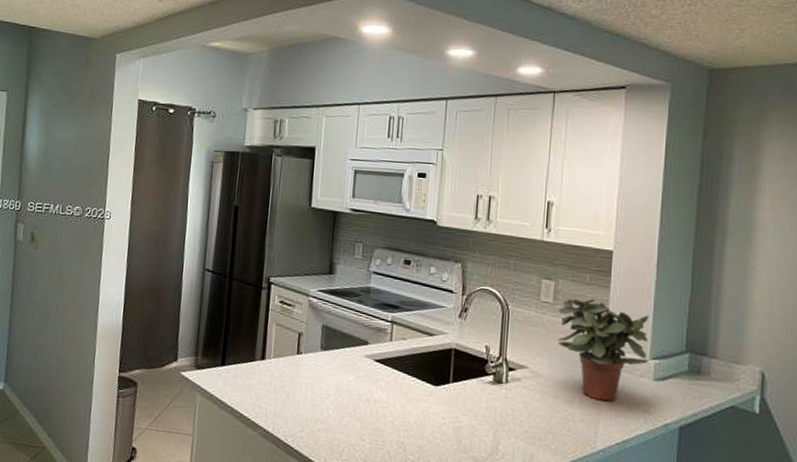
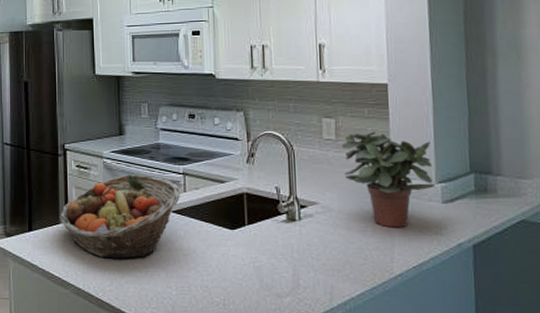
fruit basket: none [255,316,387,406] -> present [60,174,181,259]

